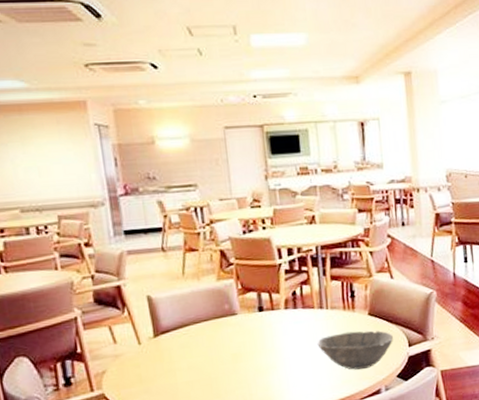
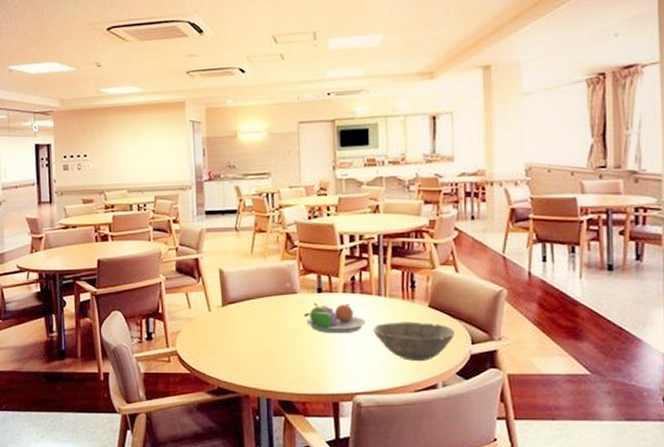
fruit bowl: none [246,320,310,353] -> present [303,302,366,334]

